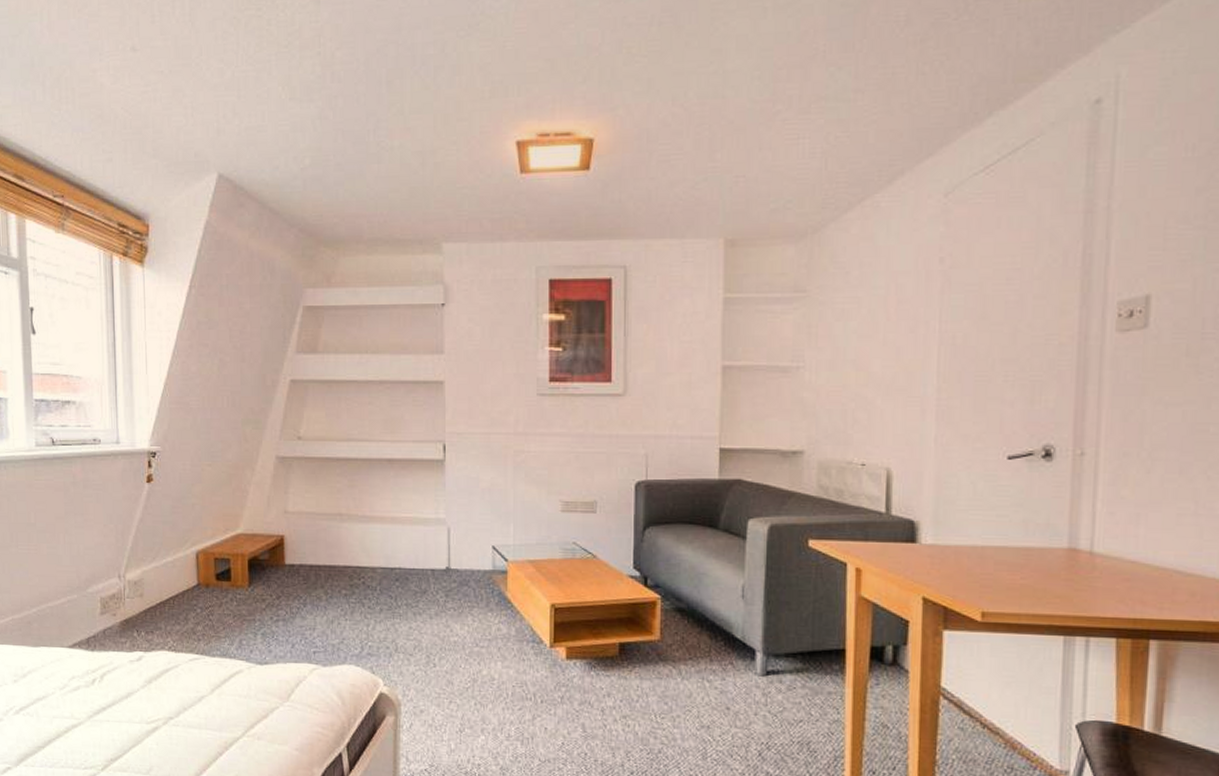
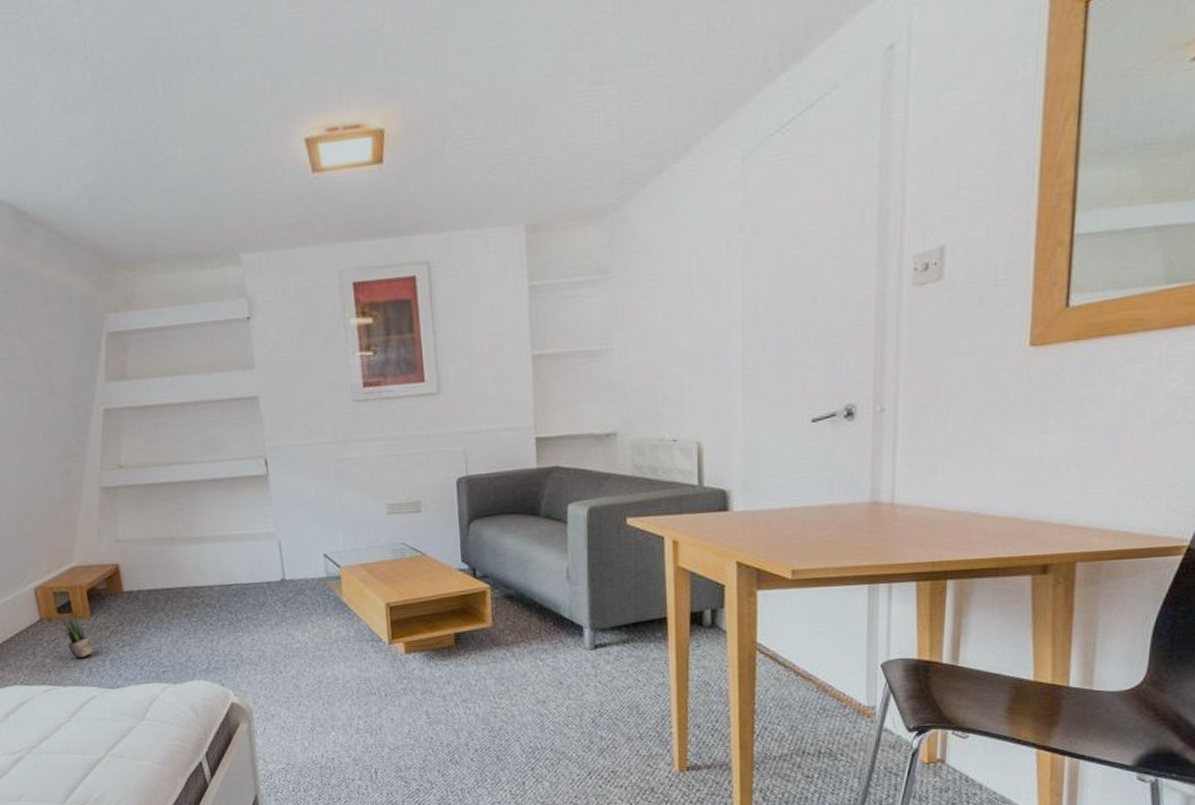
potted plant: none [218,579,246,630] -> present [60,611,93,659]

